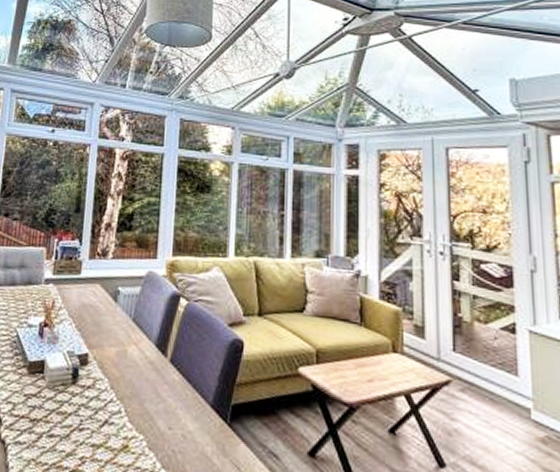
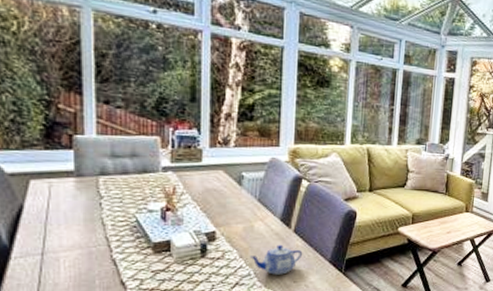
teapot: none [122,377,180,417] -> present [250,245,303,275]

